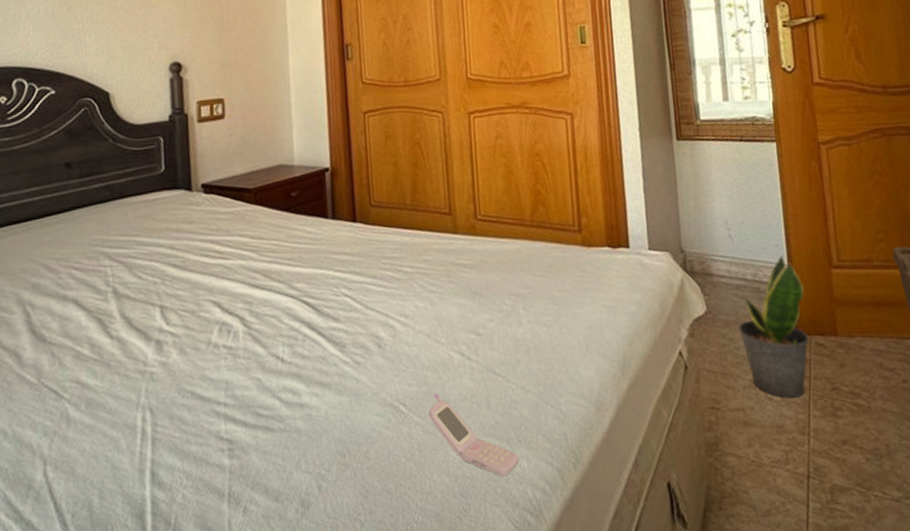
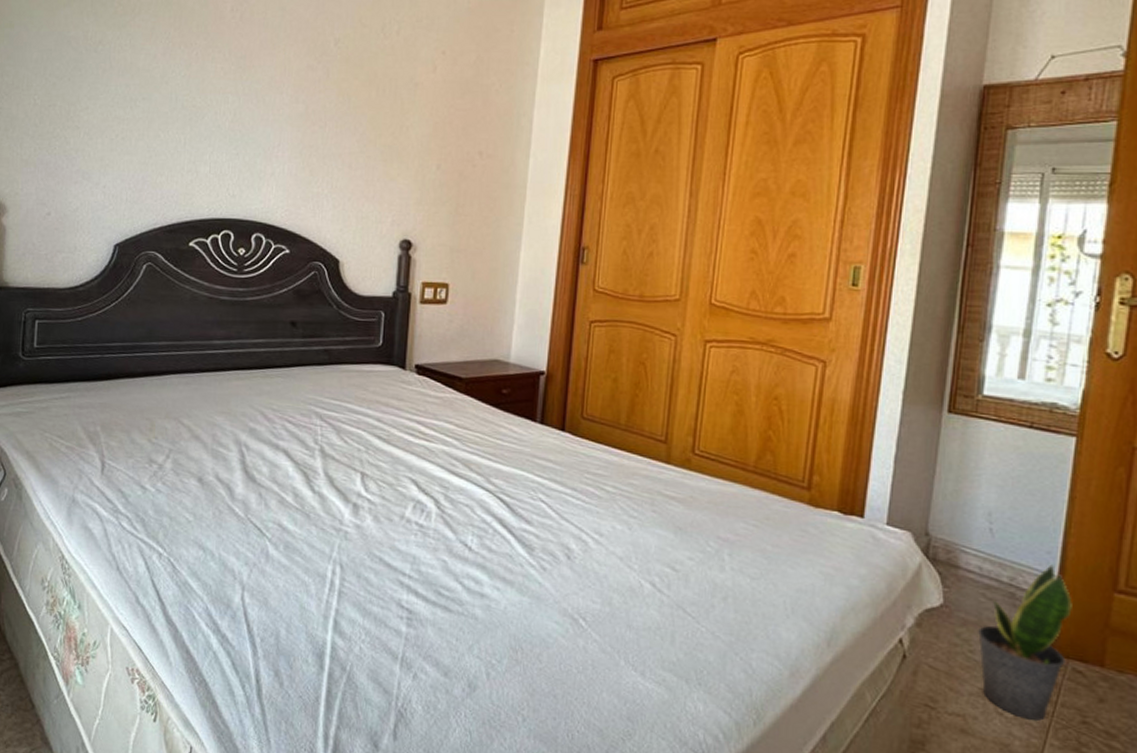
cellular telephone: present [429,393,520,477] -> none [608,616,696,714]

